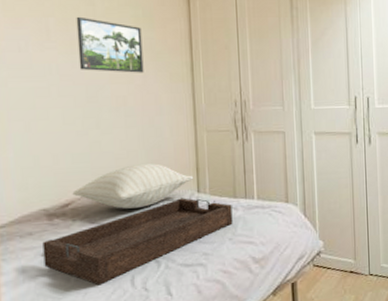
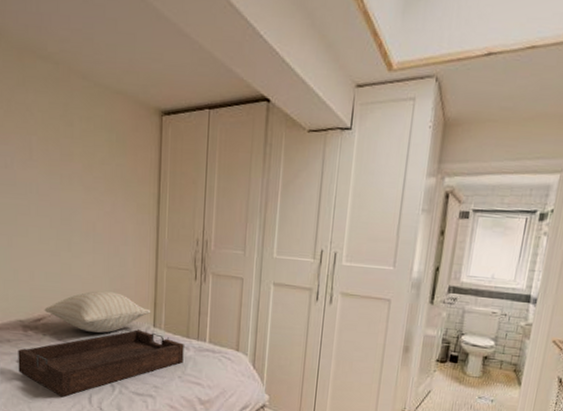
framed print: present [76,16,144,73] -> none [56,136,114,200]

